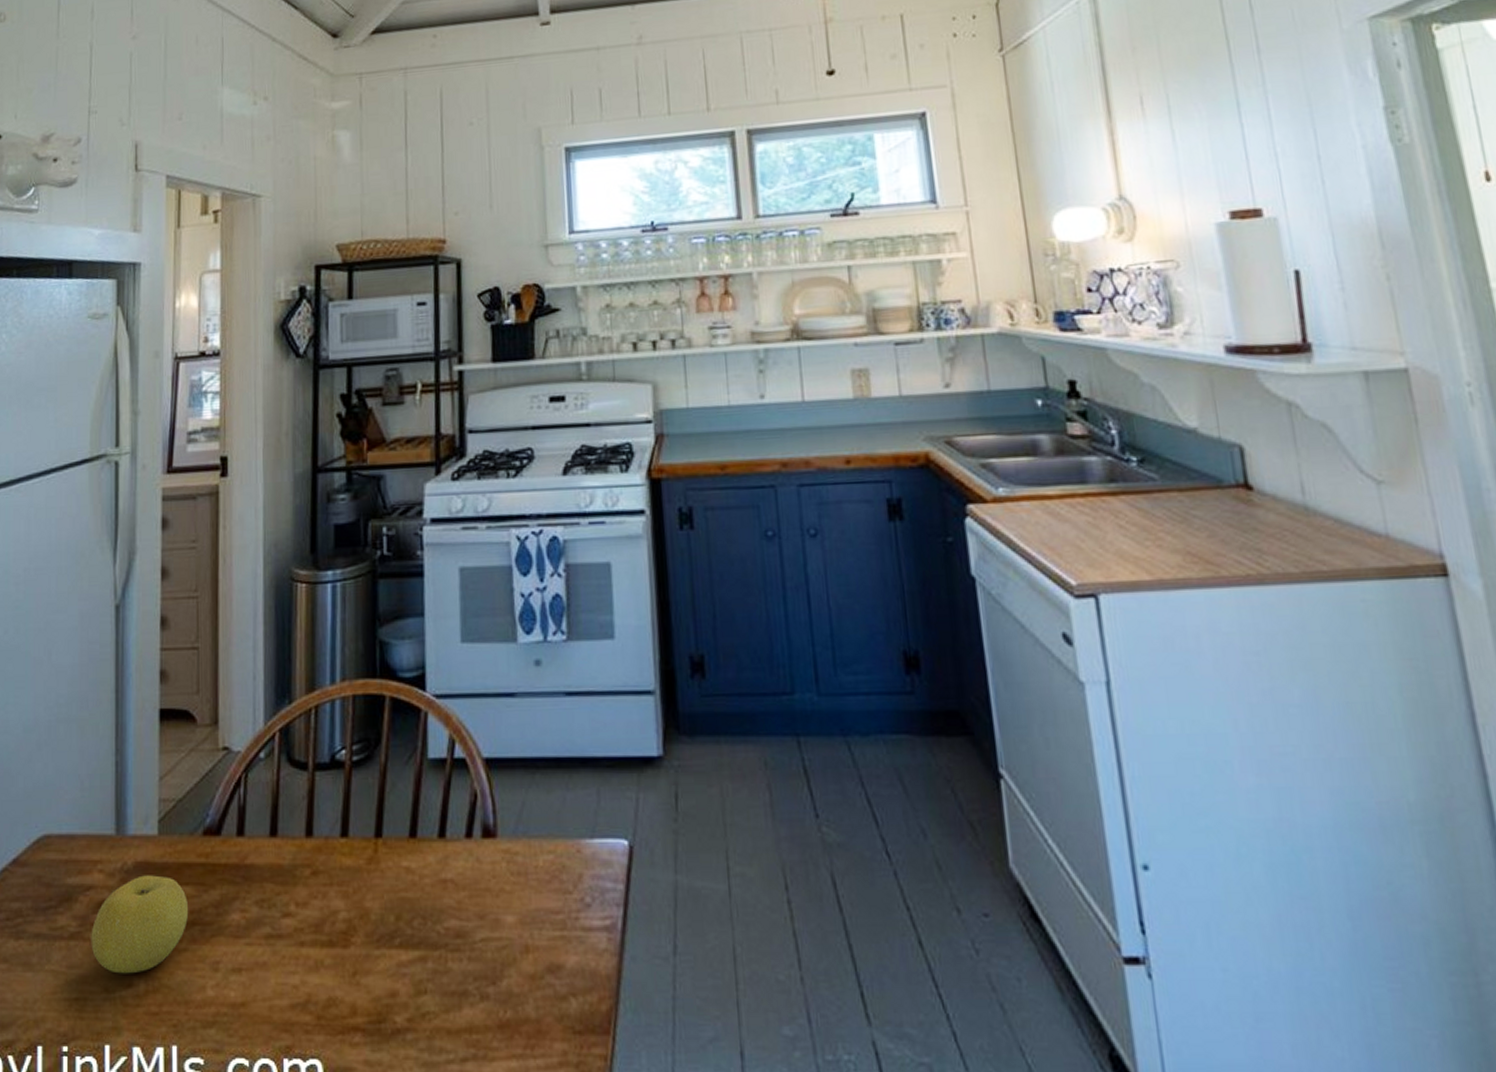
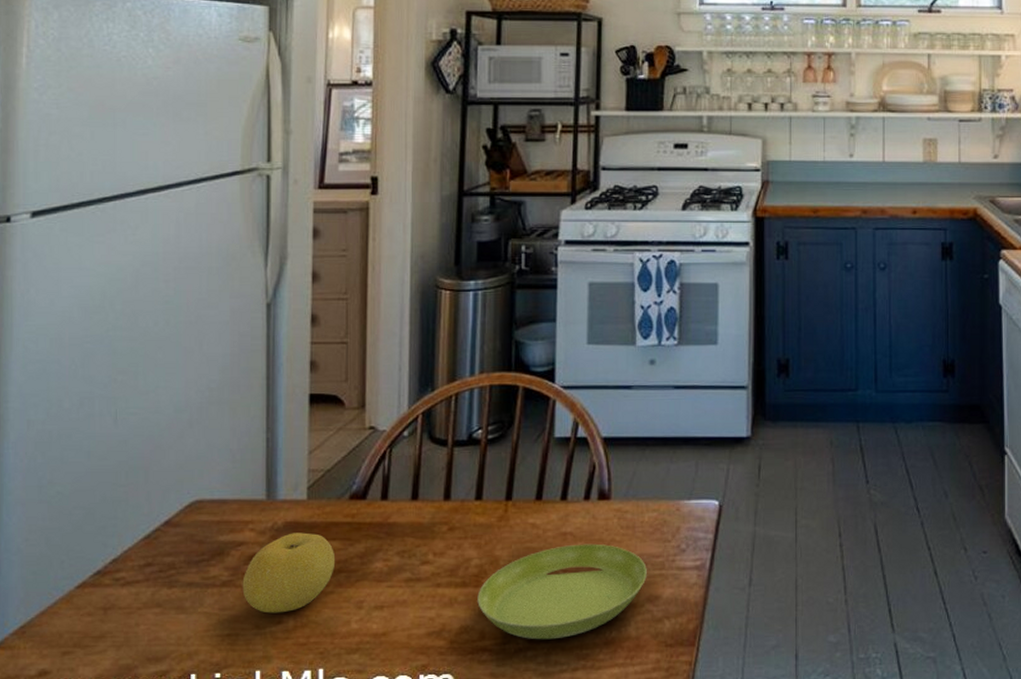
saucer: none [346,894,545,1019] -> present [477,543,647,640]

